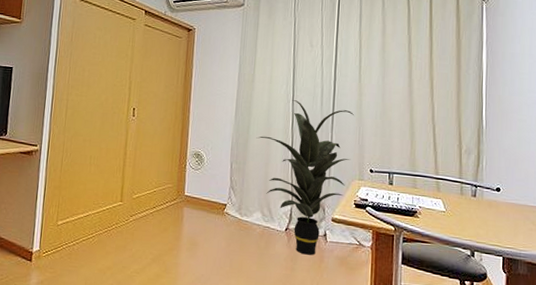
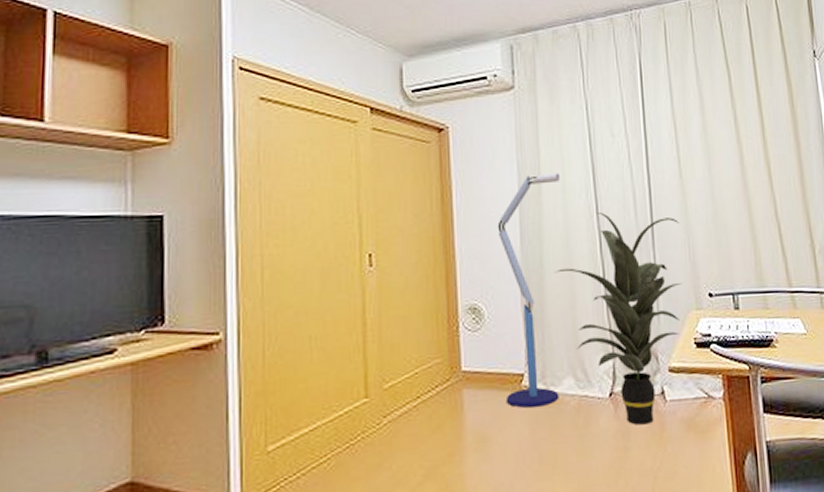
floor lamp: none [212,68,269,229] -> present [497,173,560,409]

